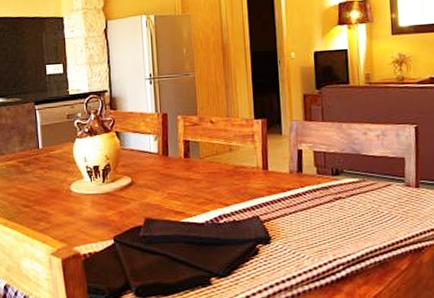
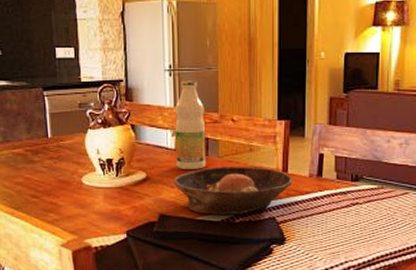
bottle: none [156,86,188,172] -> present [175,80,206,169]
bowl: none [158,166,274,217] -> present [174,167,293,216]

